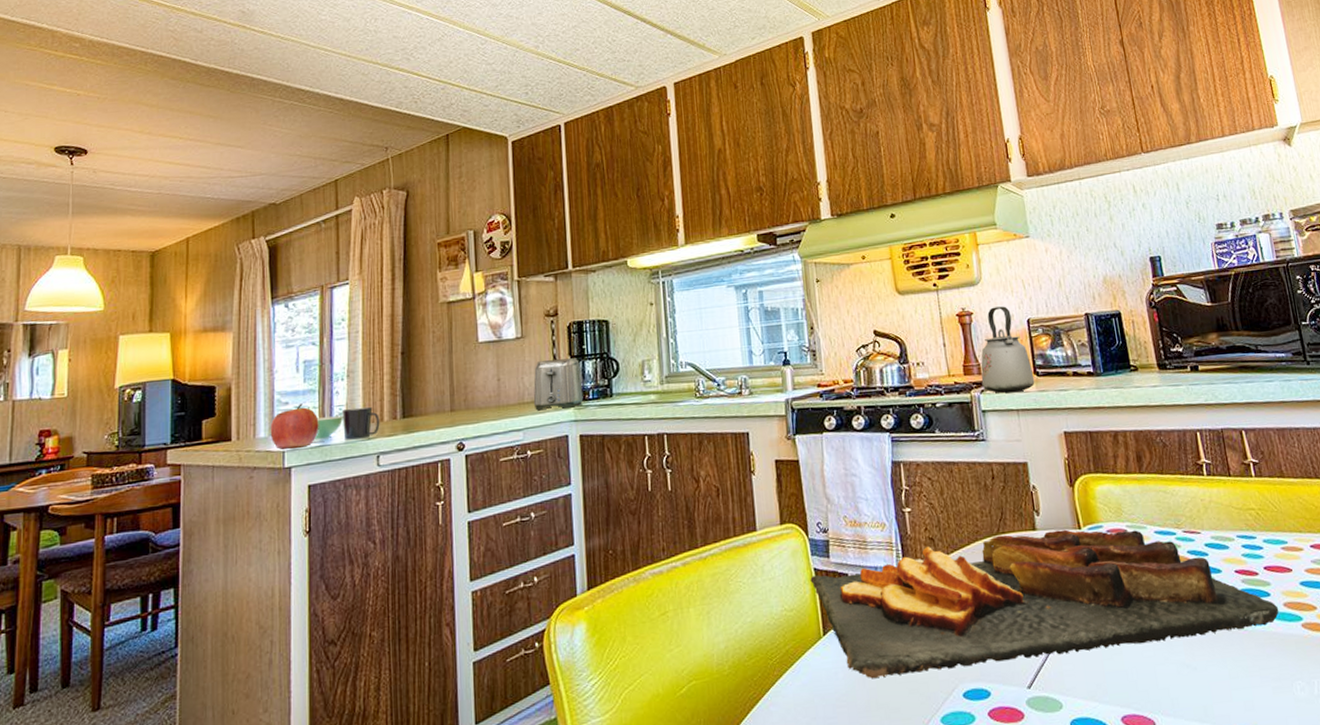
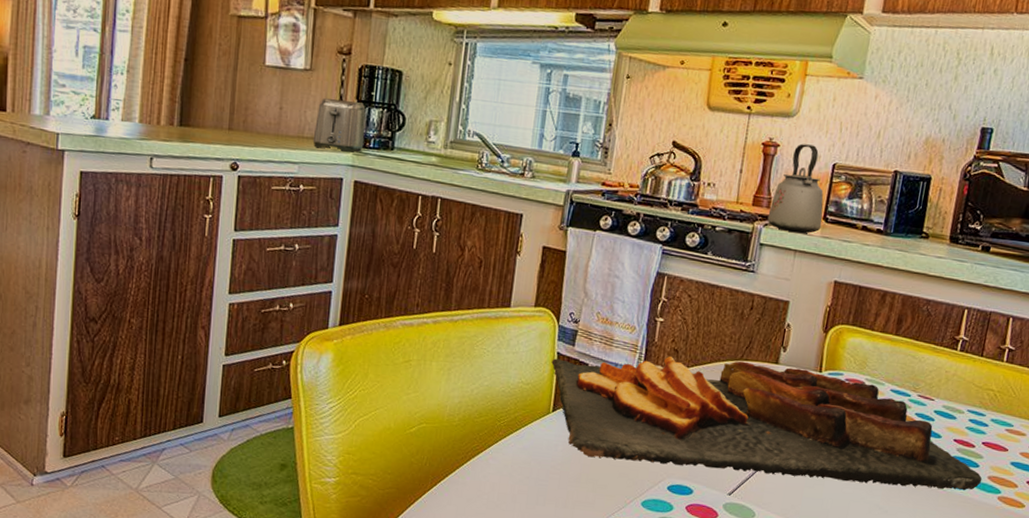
fruit: present [270,403,319,450] -> none [45,89,95,135]
bowl: present [313,415,344,442] -> none [88,107,121,132]
mug: present [342,406,380,443] -> none [118,104,157,141]

